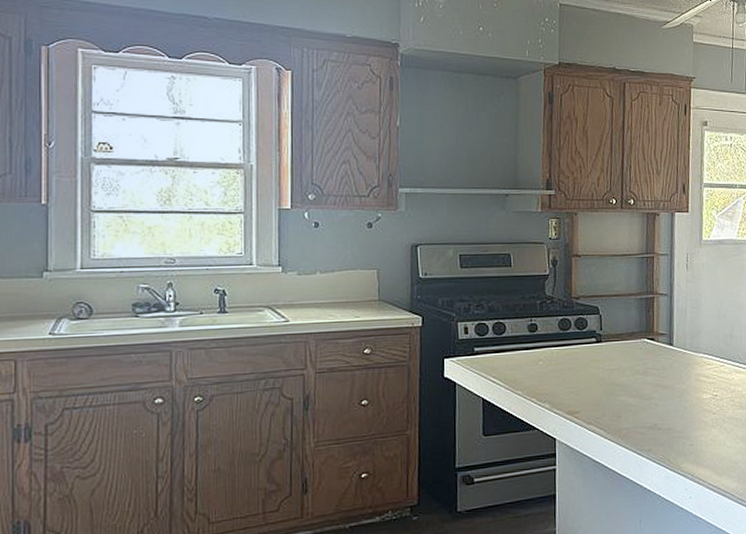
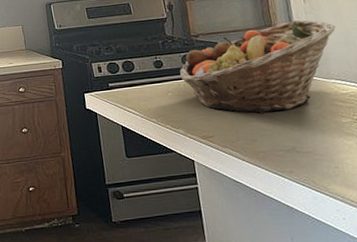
fruit basket: none [555,288,712,387] -> present [180,20,336,113]

